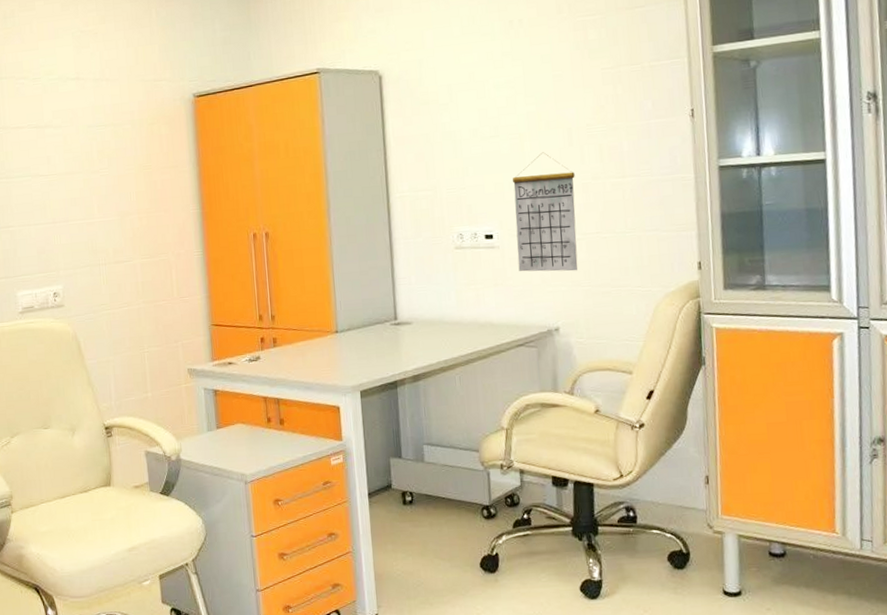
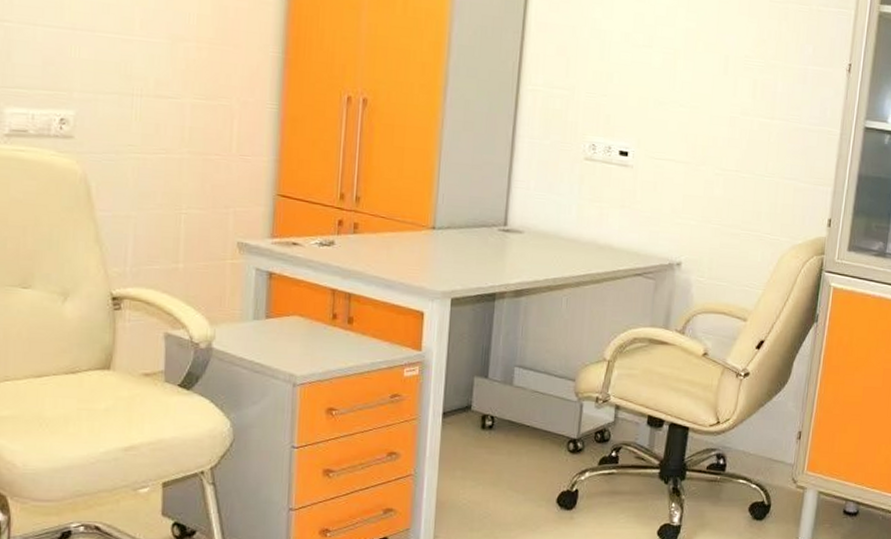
calendar: present [512,152,578,272] -> none [649,74,724,207]

